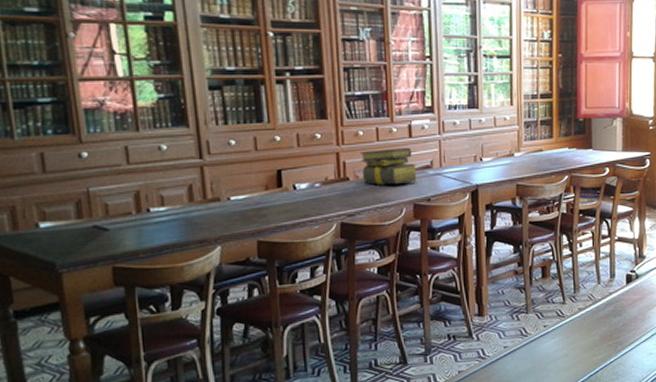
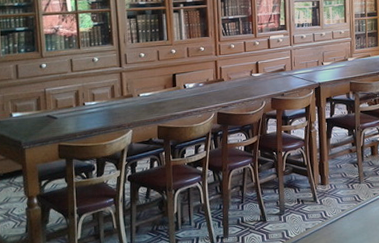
stack of books: present [361,147,419,185] -> none [233,55,275,84]

